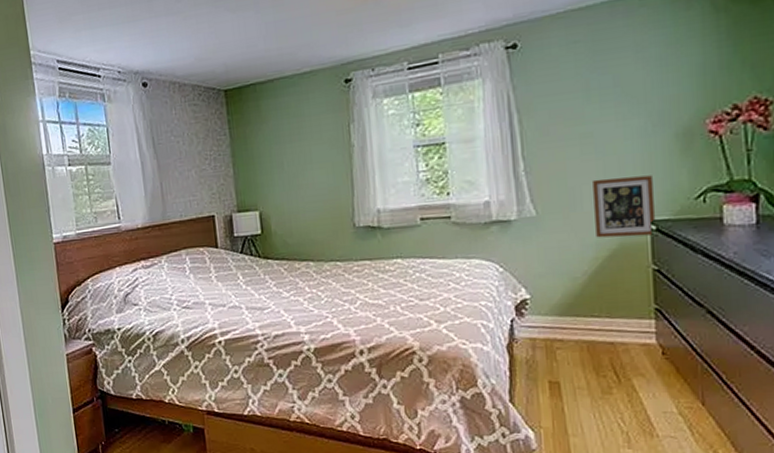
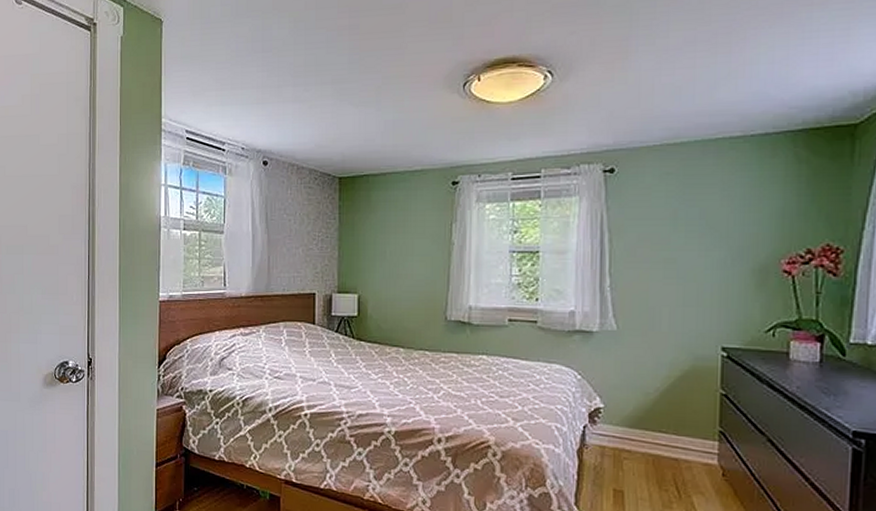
picture frame: present [593,175,655,238] -> none [671,303,727,361]

